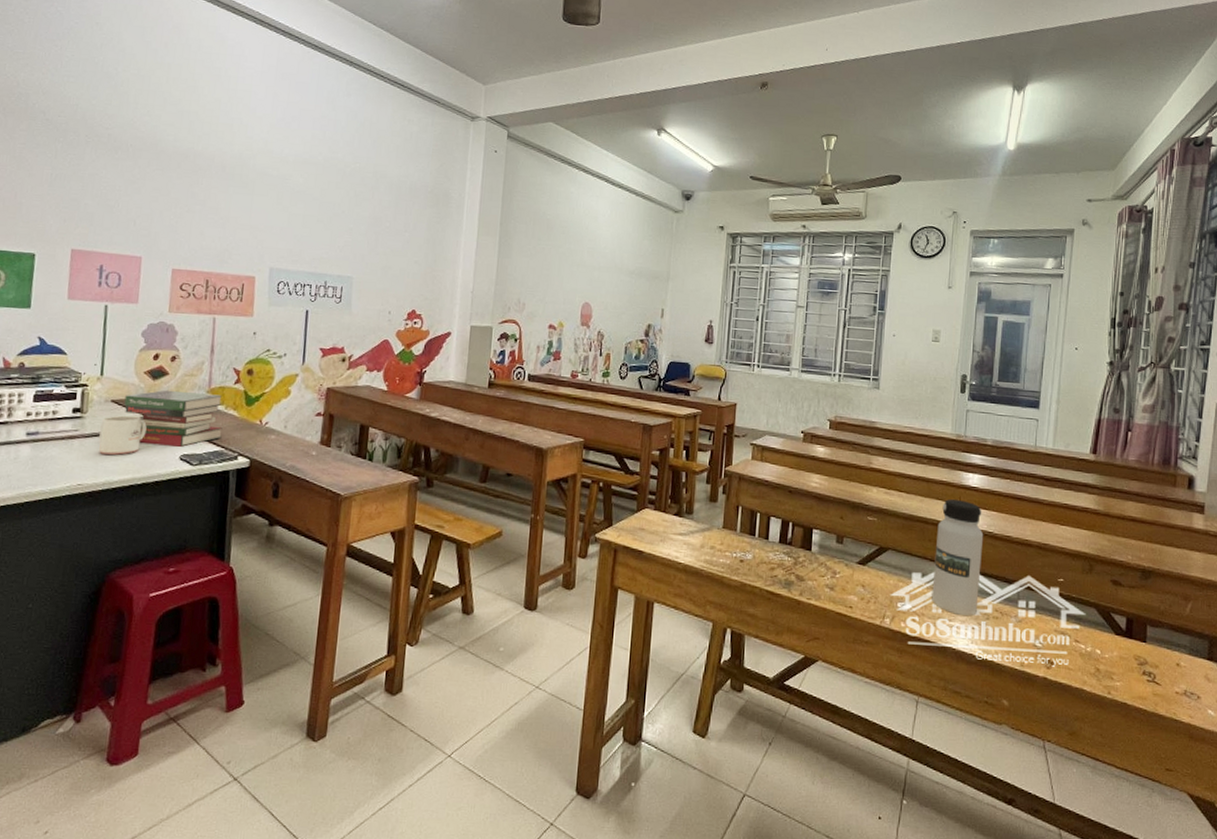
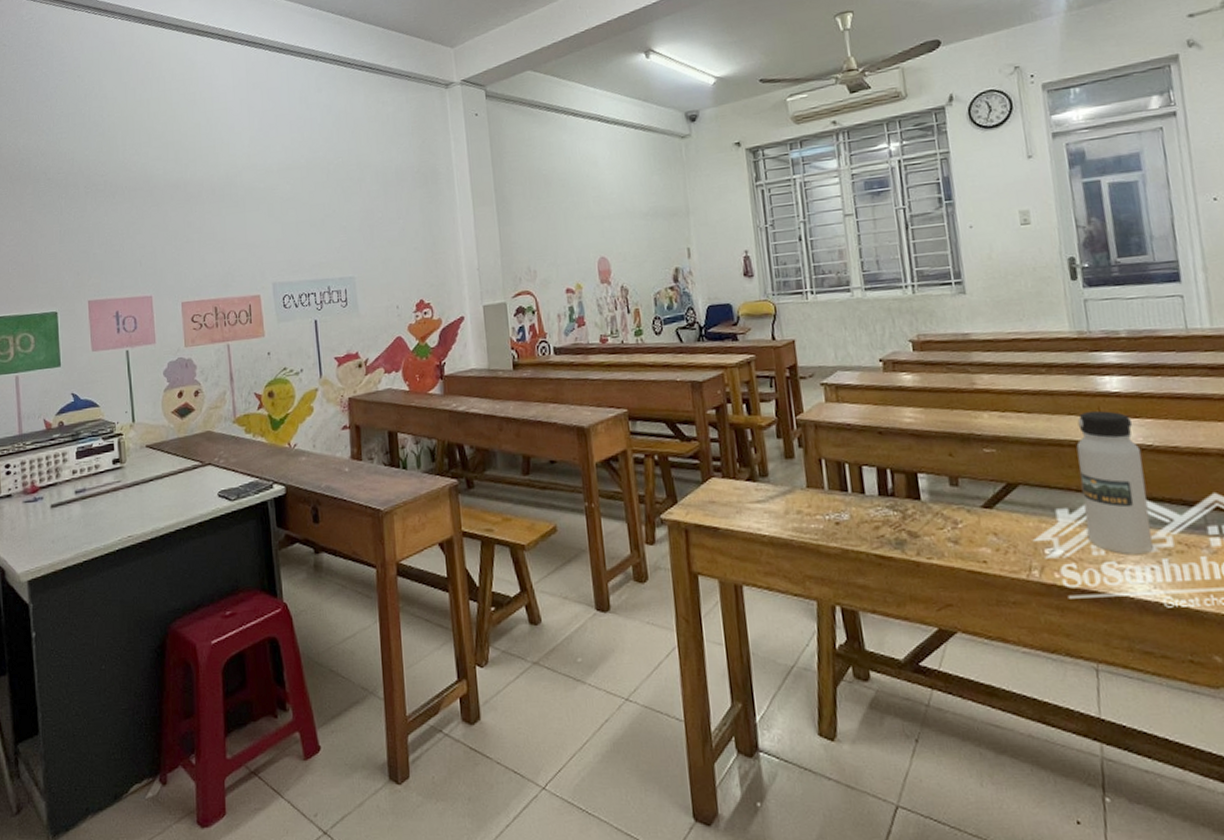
mug: present [98,415,147,456] -> none [140,458,183,503]
books: present [124,390,223,447] -> none [158,423,254,485]

